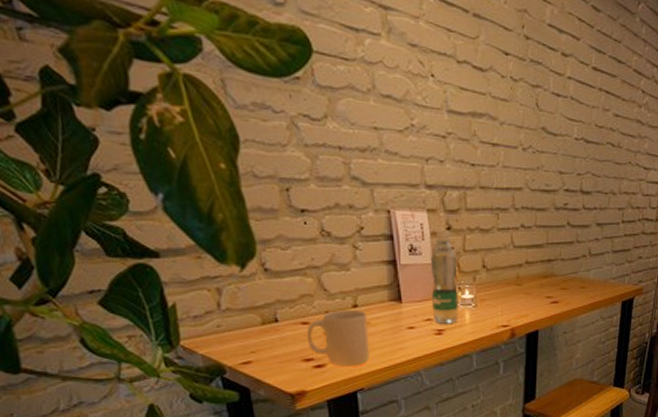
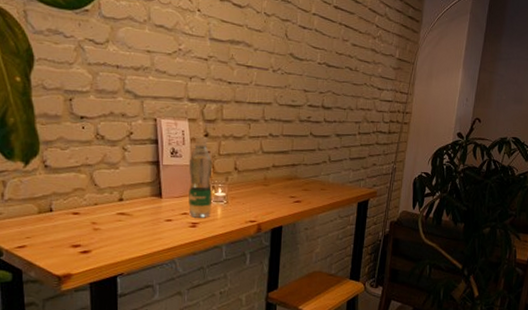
cup: present [307,310,371,368] -> none [77,203,132,255]

